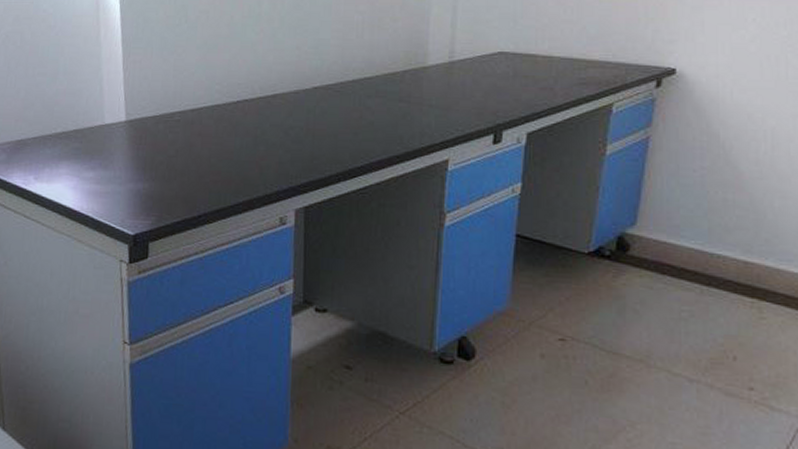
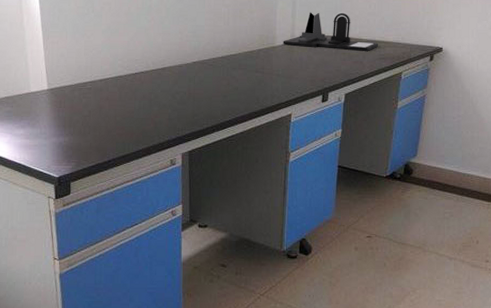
desk organizer: none [437,20,578,73] -> present [283,12,379,51]

